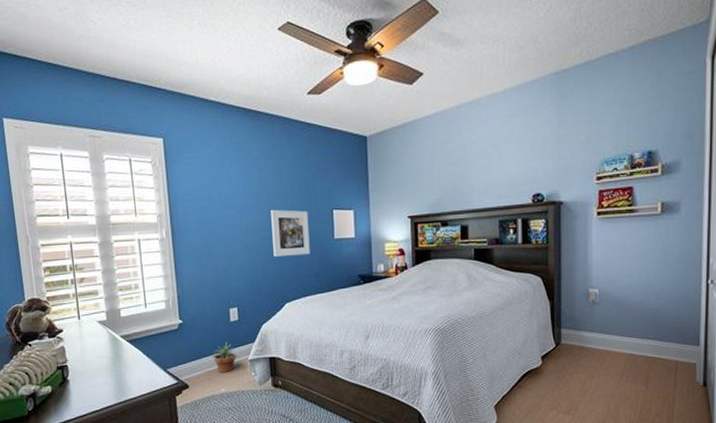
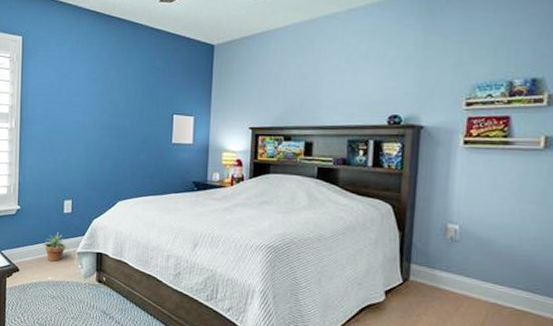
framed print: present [271,209,310,257] -> none [111,109,149,157]

